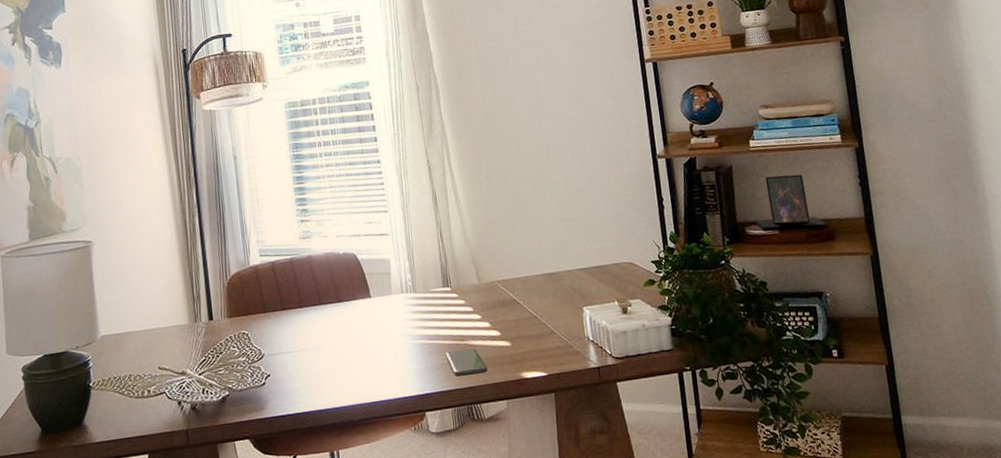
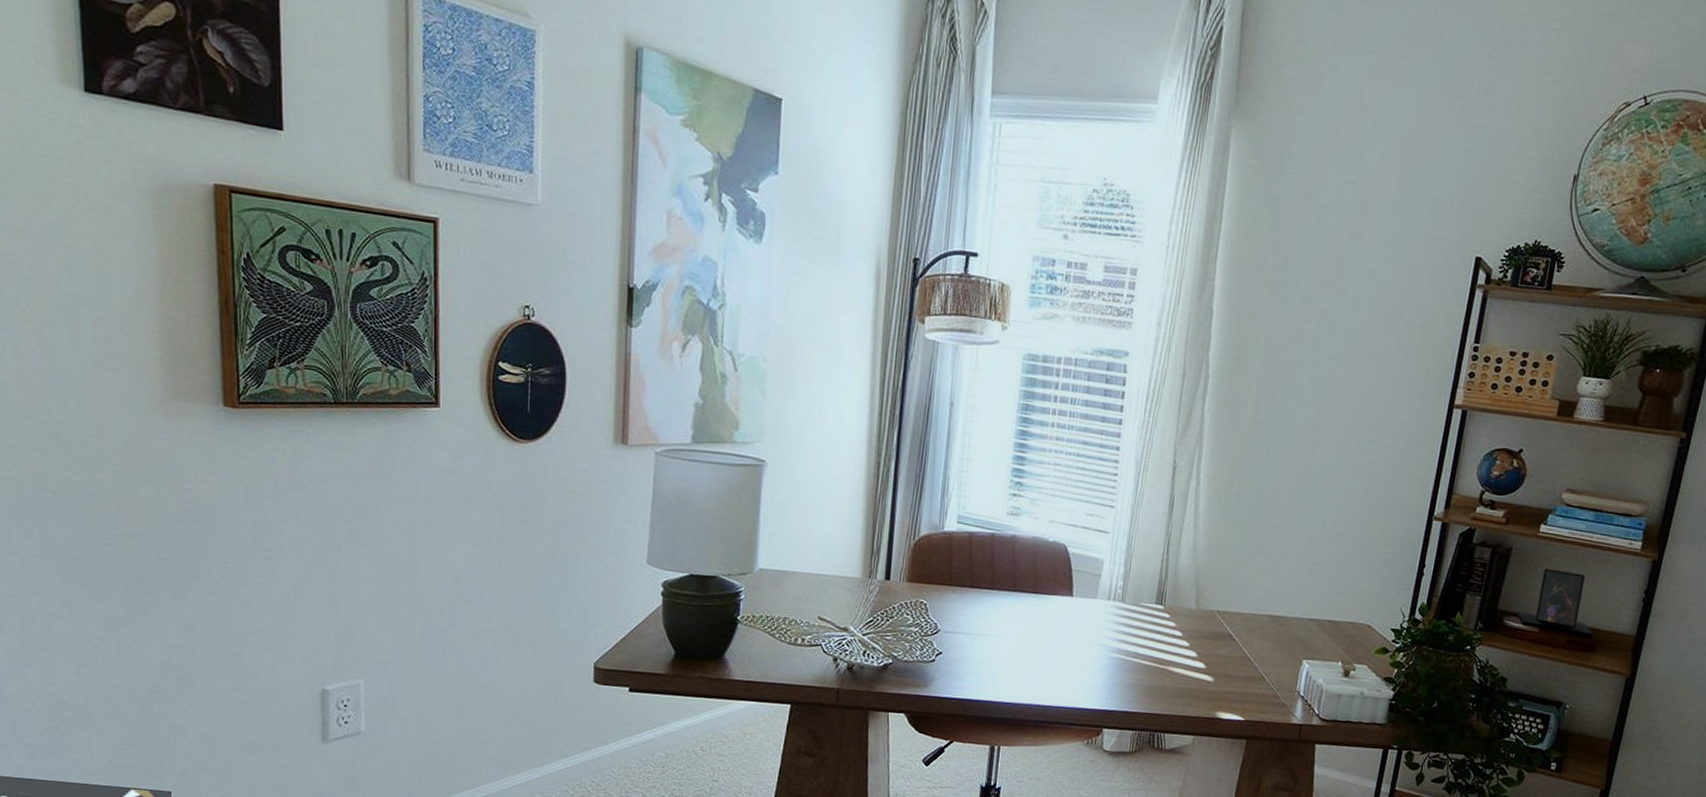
smartphone: present [445,348,488,377] -> none [1139,672,1182,703]

